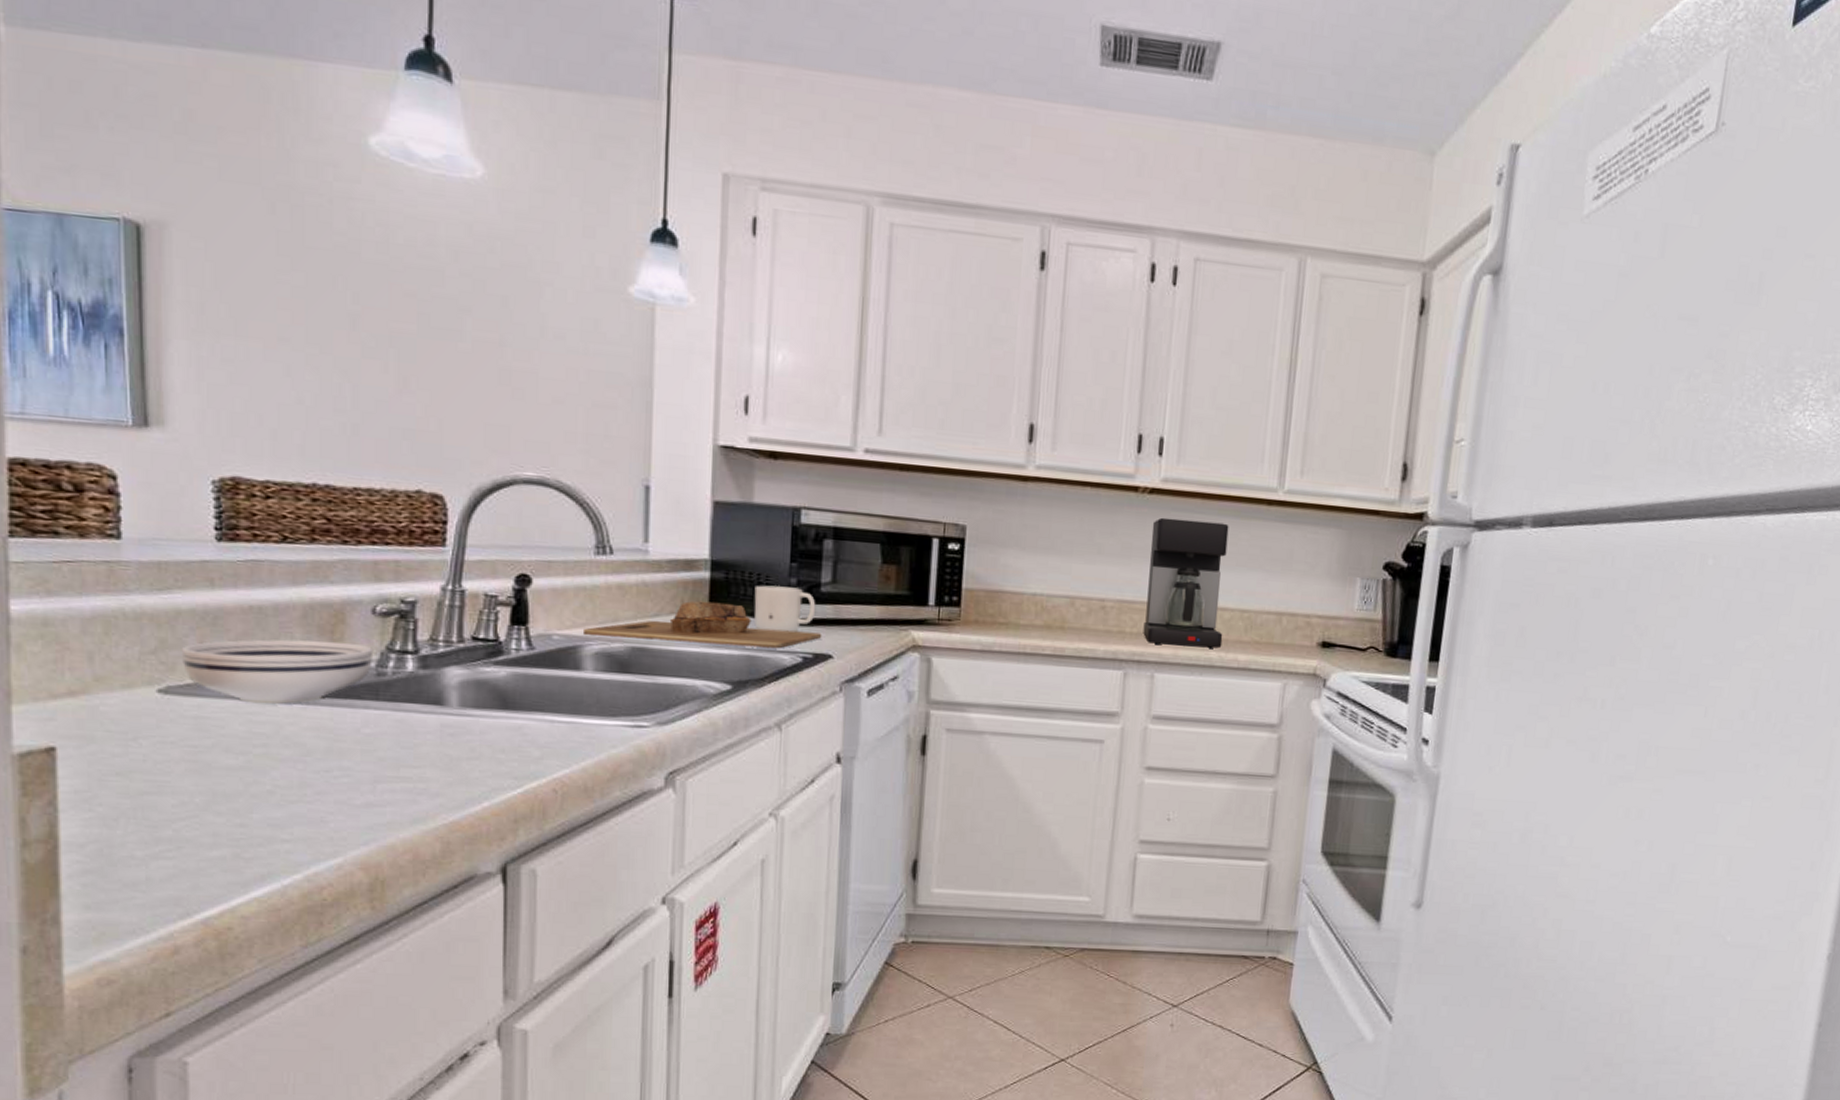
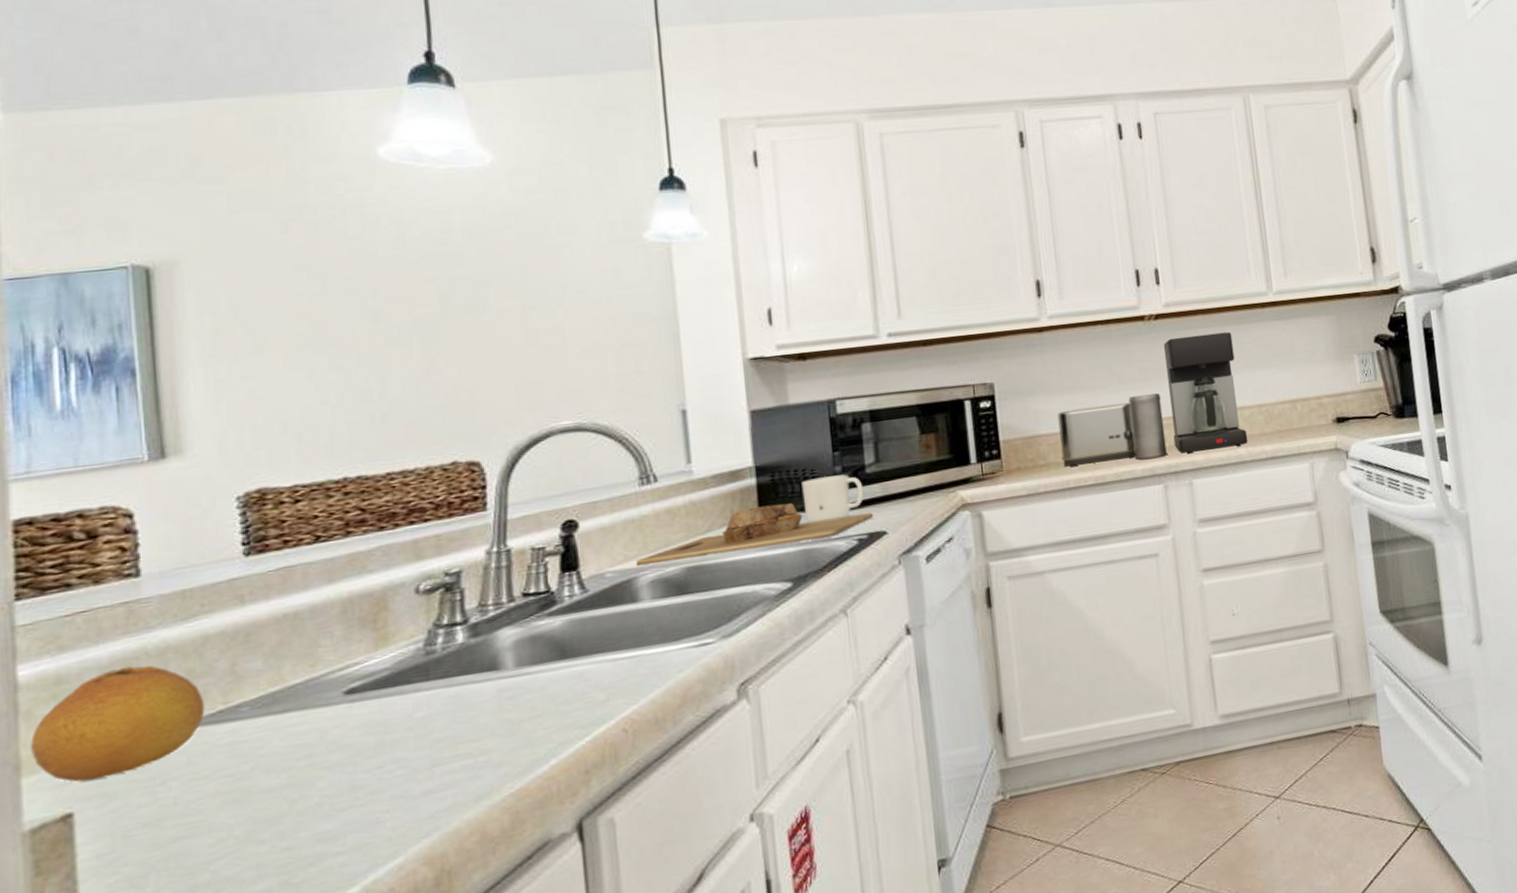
fruit: none [20,622,174,722] -> present [31,665,205,783]
bowl: present [181,639,372,705] -> none [210,627,420,716]
toaster: none [1022,570,1105,636] -> present [1057,402,1137,467]
canister: none [1099,571,1139,642] -> present [1128,393,1168,460]

